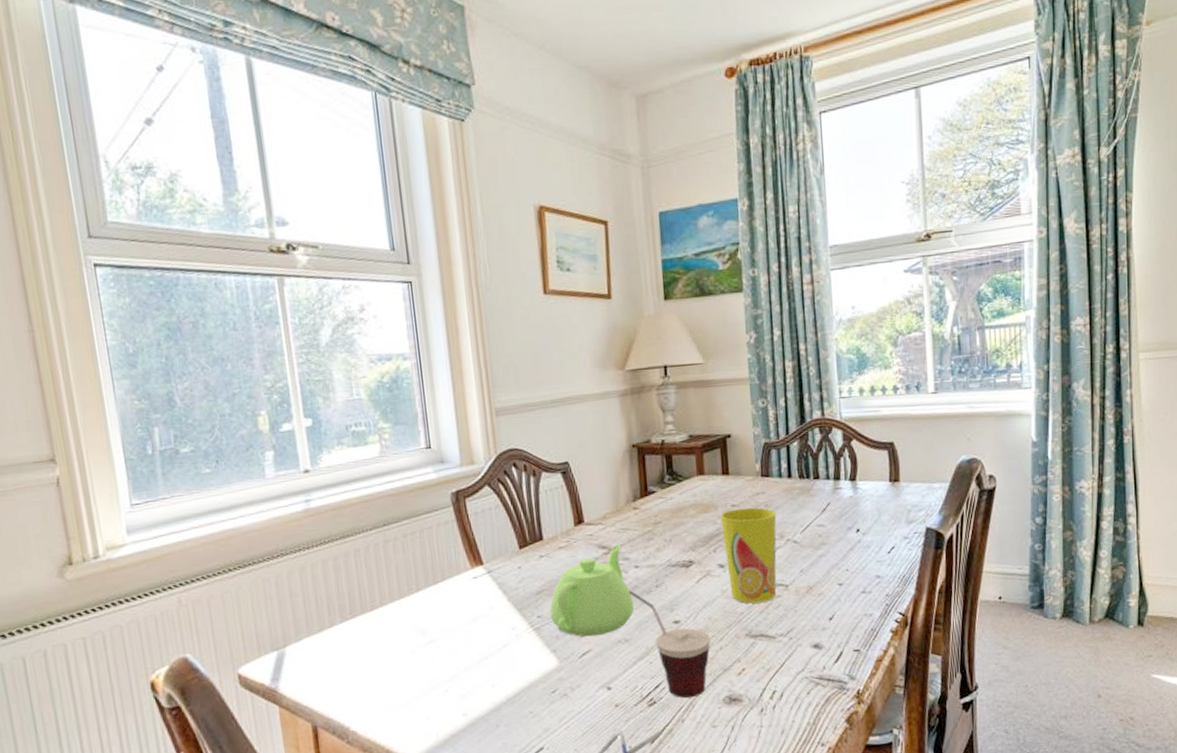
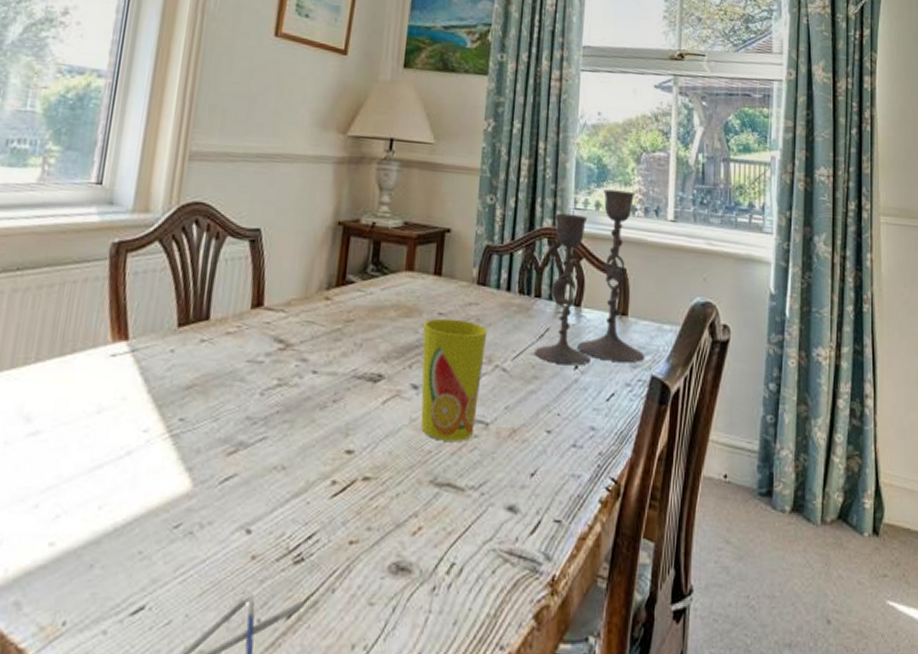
teapot: present [549,543,634,637] -> none [195,339,302,457]
cup: present [628,590,711,699] -> none [298,401,386,559]
candlestick: none [820,373,919,531] -> present [534,189,645,366]

